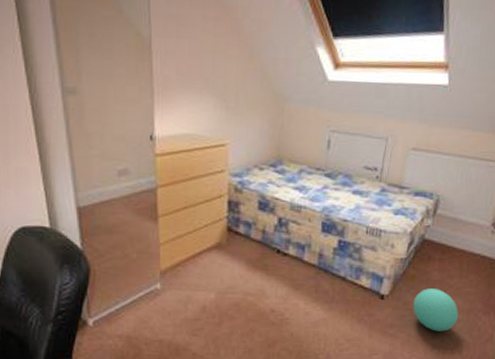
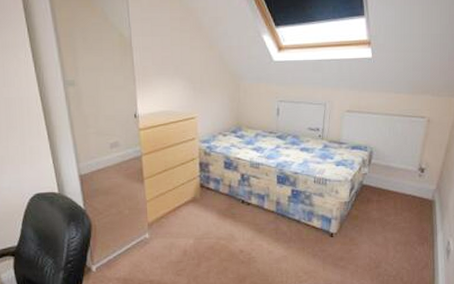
ball: present [413,288,459,332] -> none [358,225,398,262]

